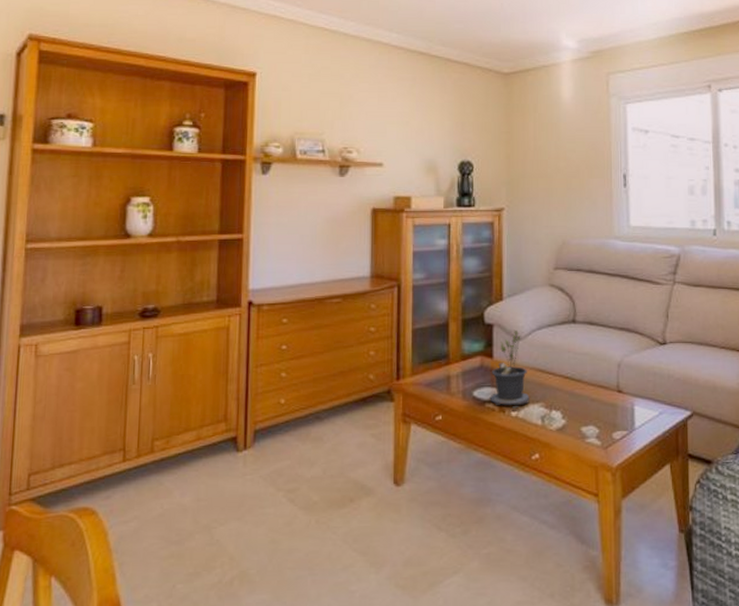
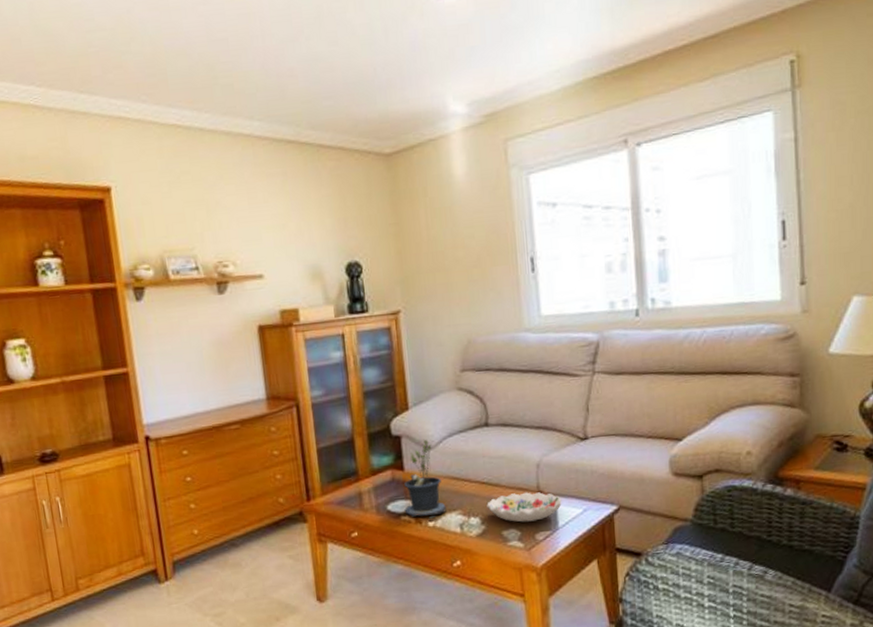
decorative bowl: none [568,390,639,420] -> present [487,492,562,523]

